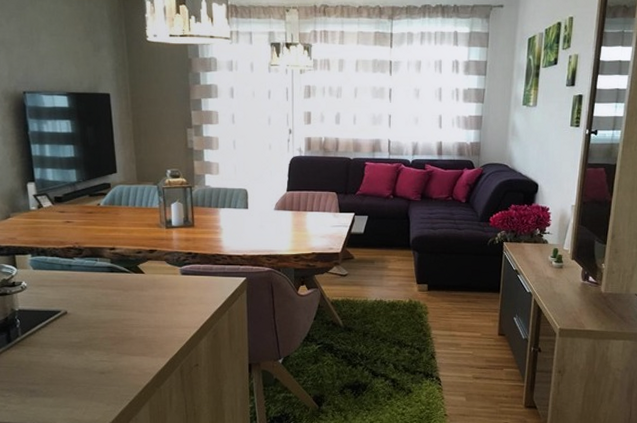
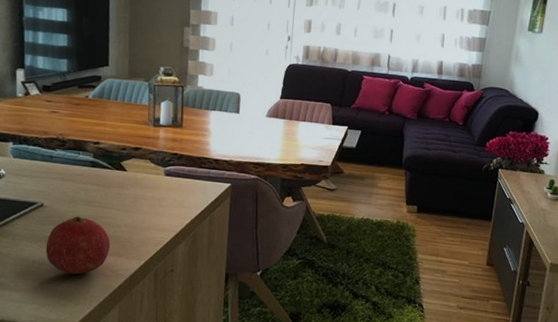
fruit: none [73,320,135,376] -> present [45,216,110,275]

